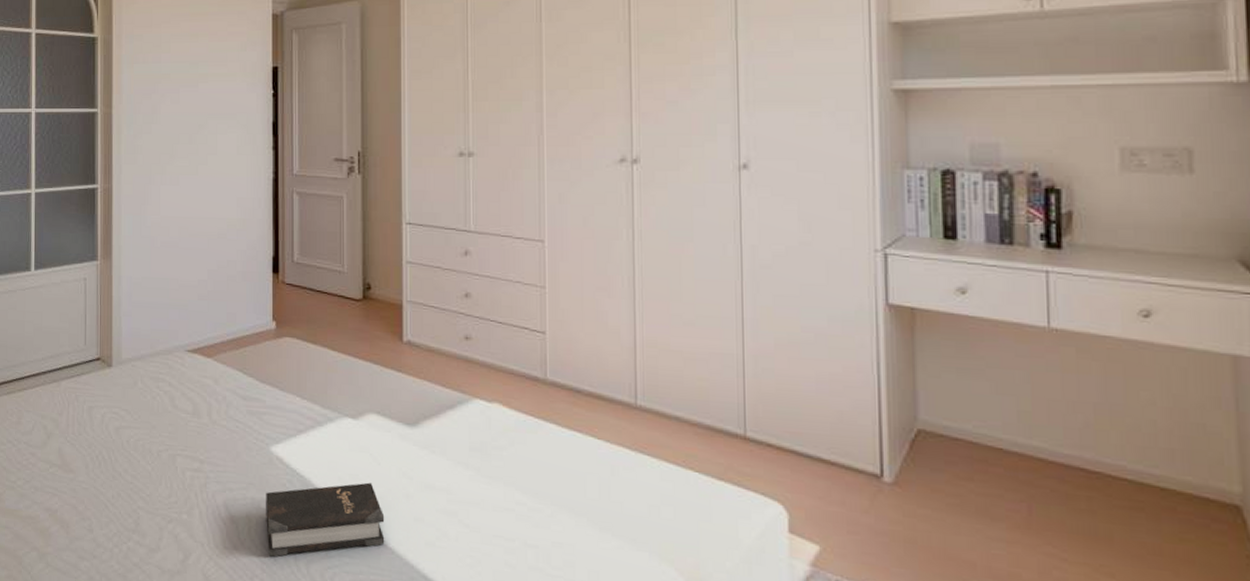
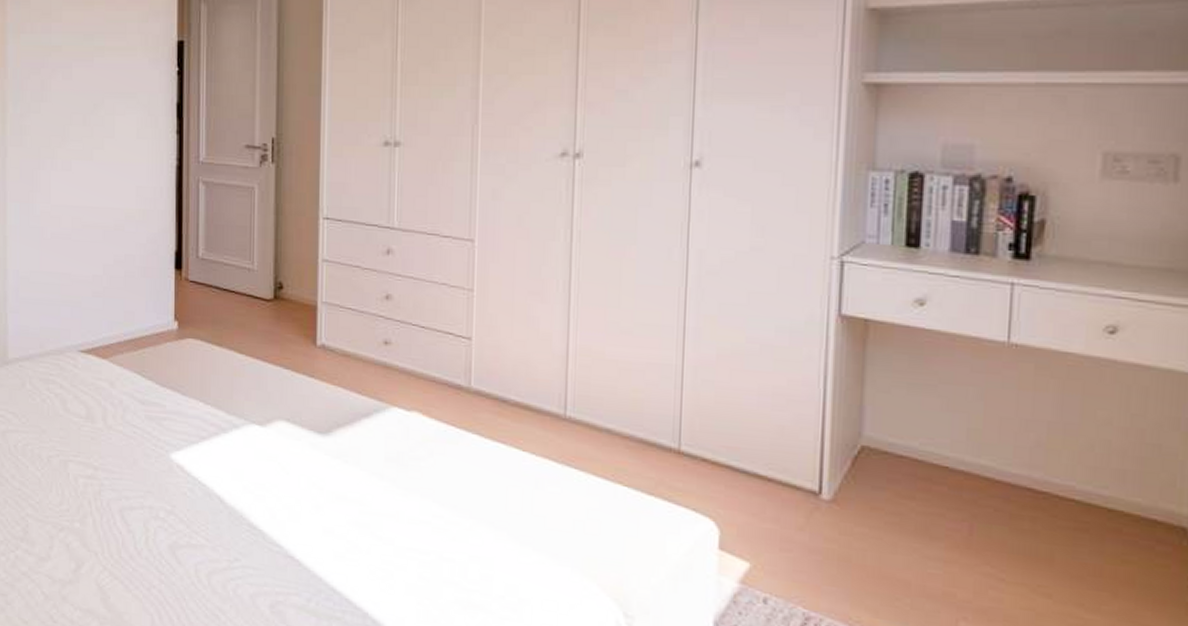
hardback book: present [266,482,385,557] -> none [165,492,292,568]

